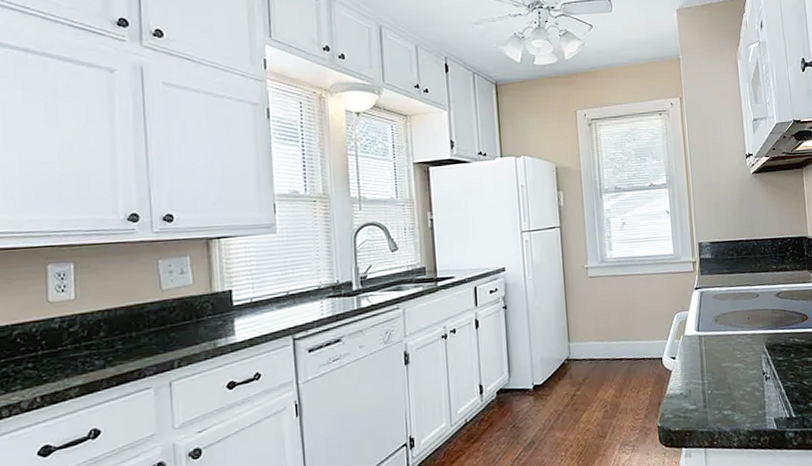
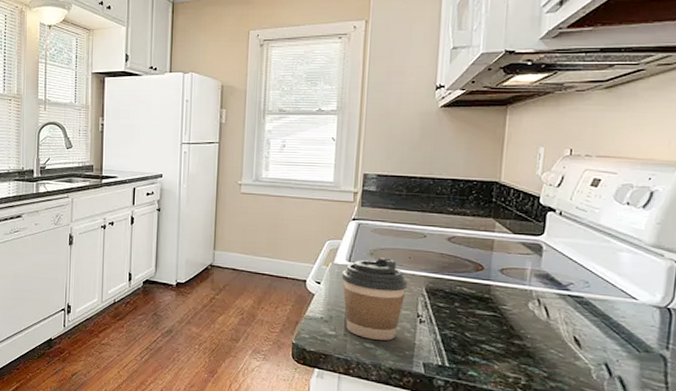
coffee cup: none [693,321,751,406] -> present [342,257,408,341]

